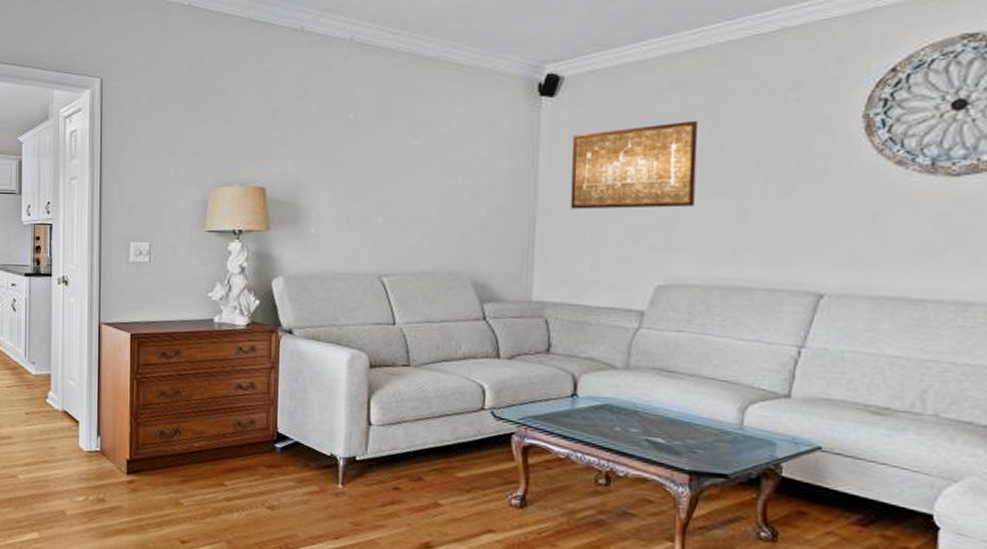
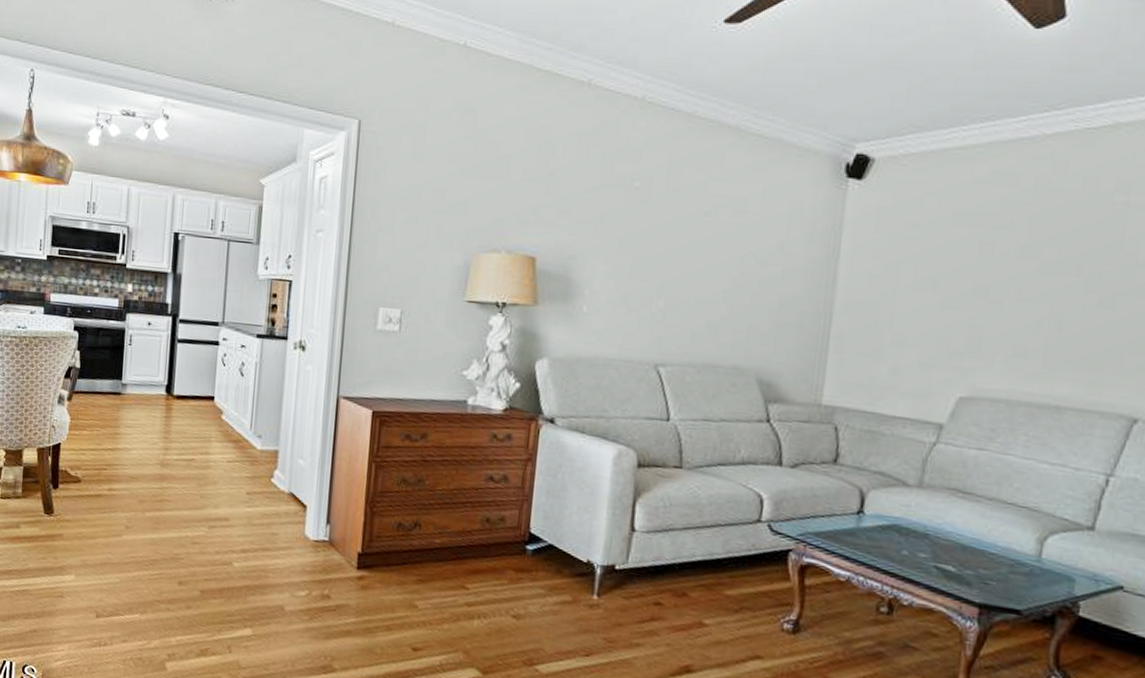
wall art: present [570,120,698,210] -> none [871,217,1016,313]

